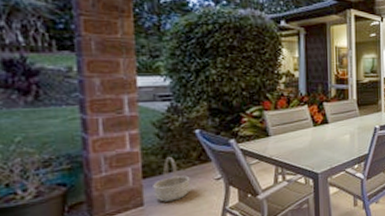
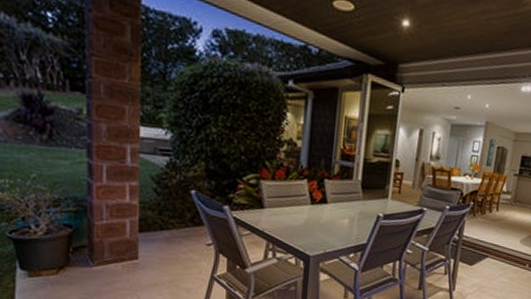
basket: present [153,156,191,202] -> none [148,213,183,260]

